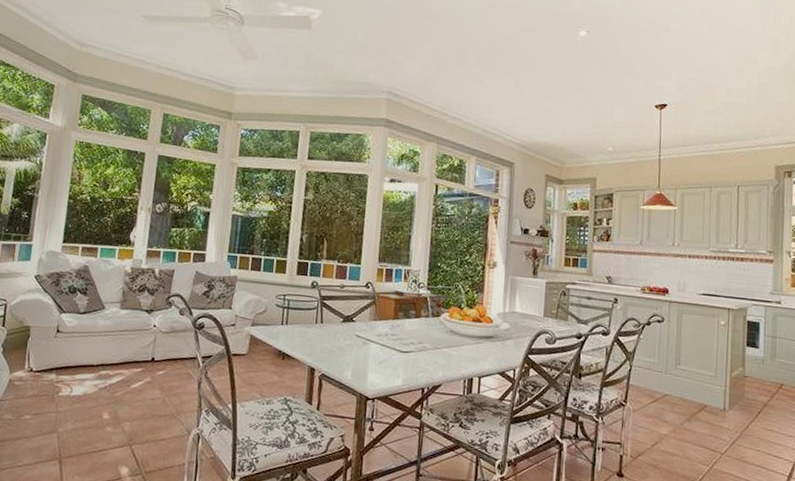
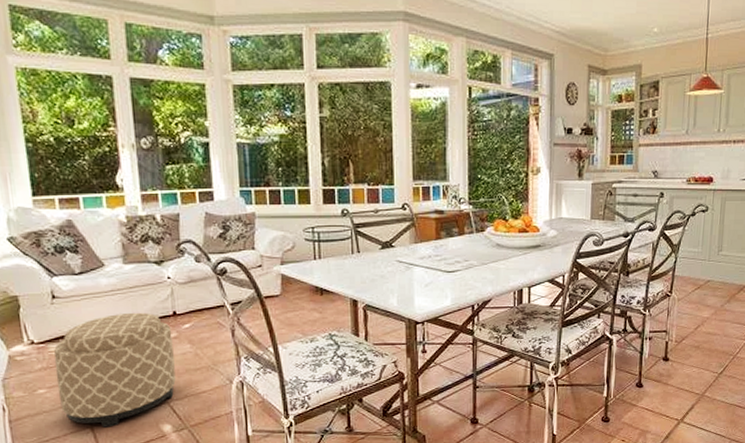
ottoman: none [39,353,148,462] -> present [53,312,176,428]

